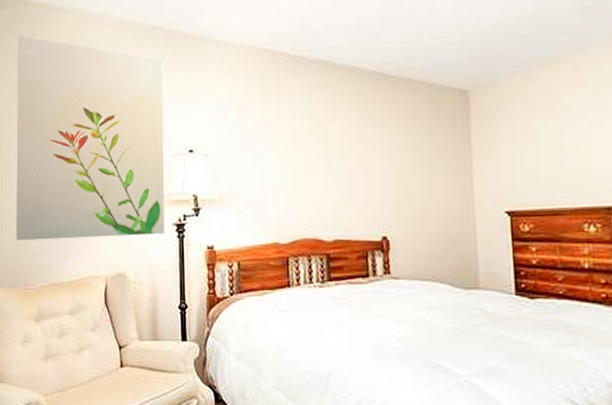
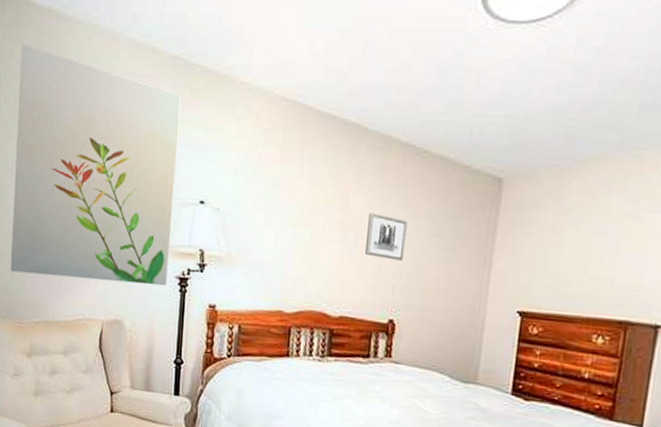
wall art: none [348,138,387,180] -> present [365,213,407,261]

